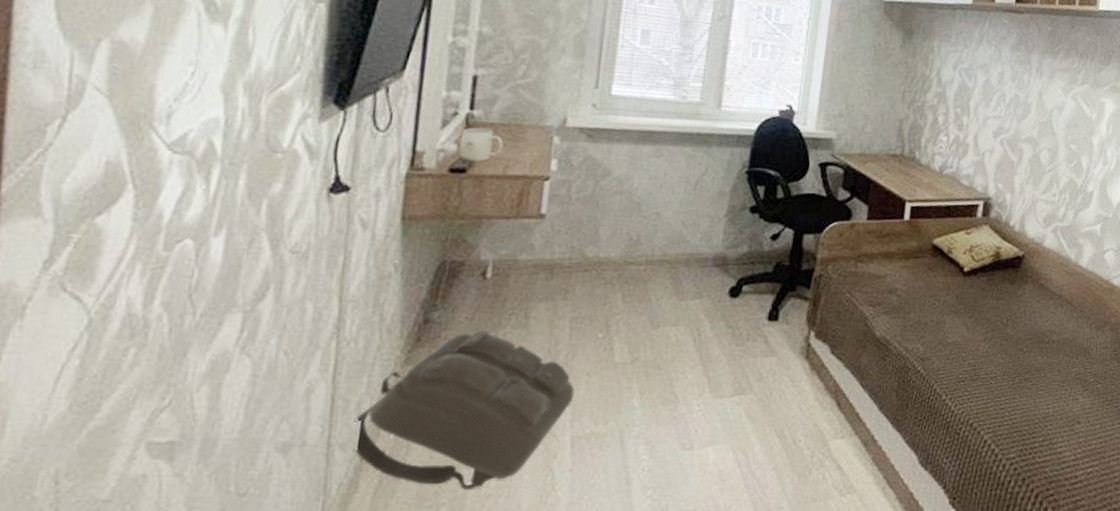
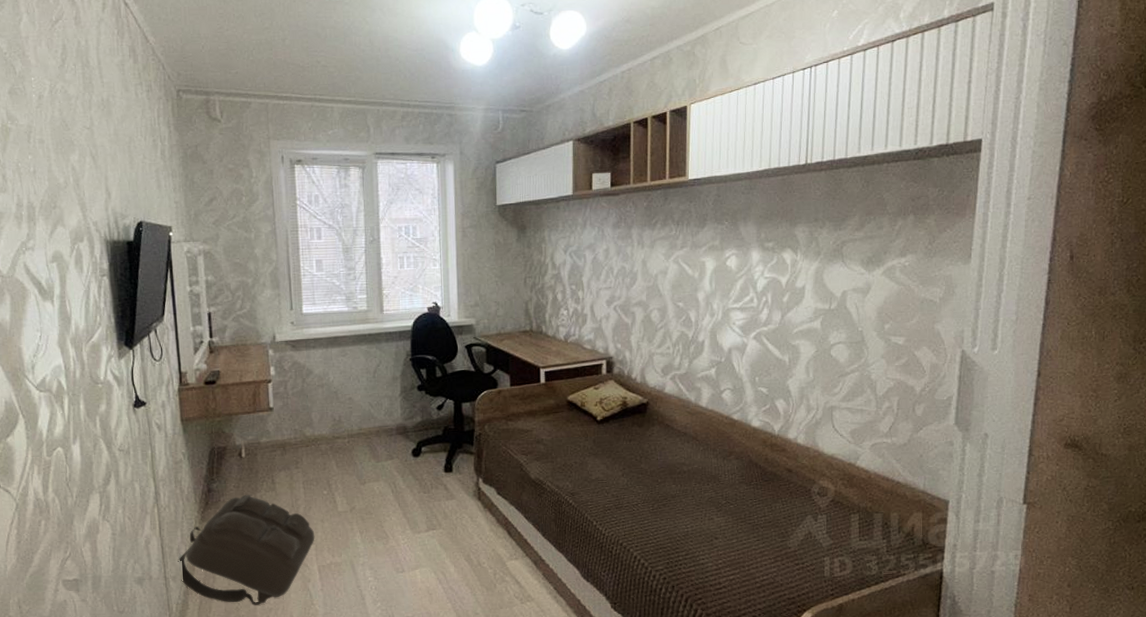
mug: present [459,127,504,162] -> none [208,350,236,375]

